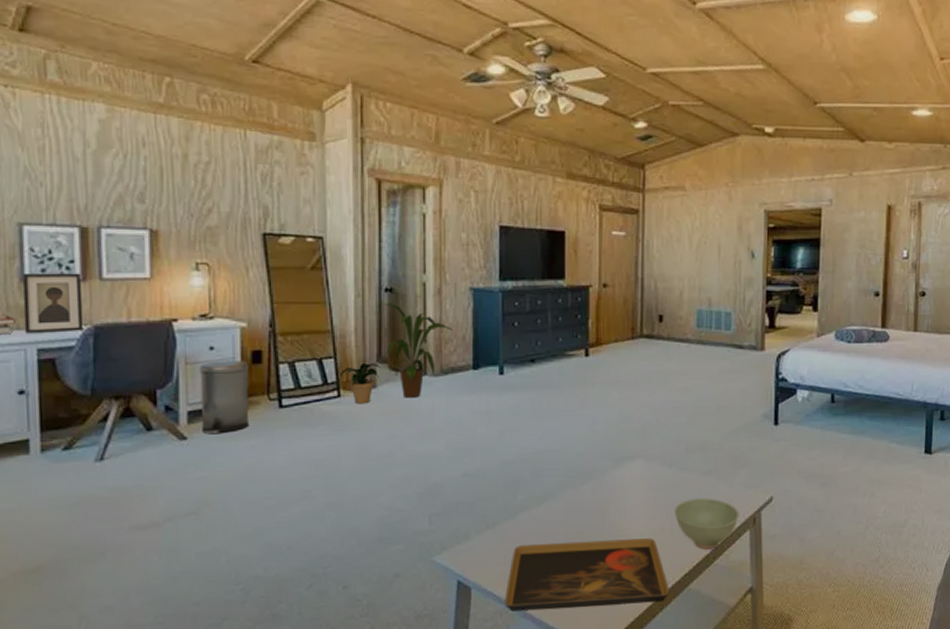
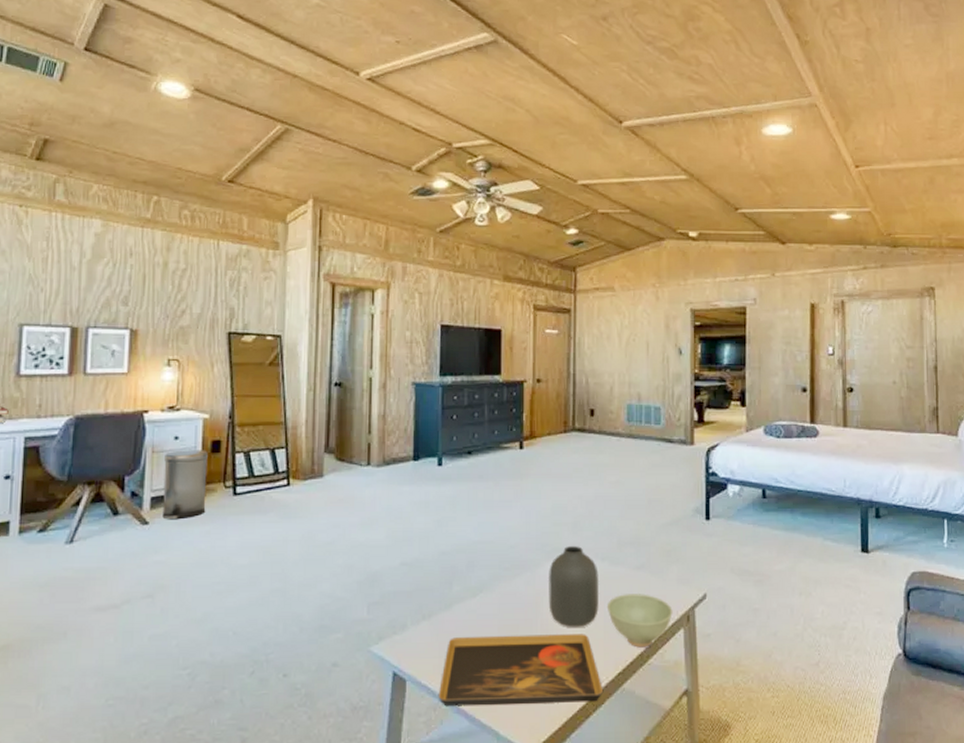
picture frame: present [23,273,84,333] -> none [15,368,69,423]
potted plant: present [338,362,381,404] -> none [289,452,328,493]
house plant: present [385,304,454,398] -> none [333,397,396,487]
vase: none [615,453,666,532] -> present [549,546,599,627]

